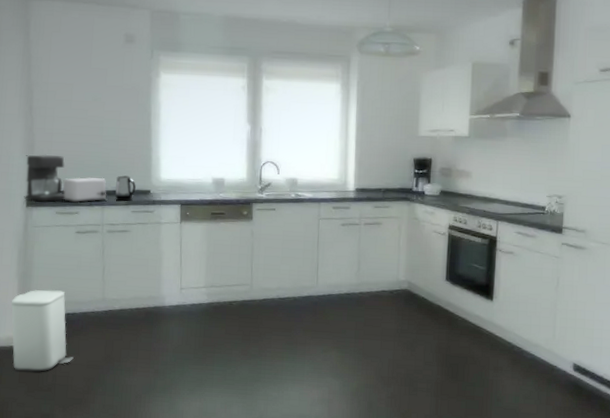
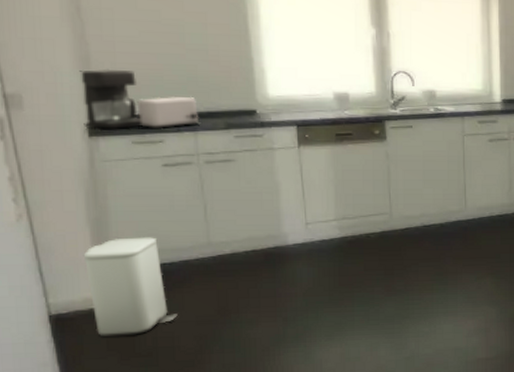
kettle: present [115,175,136,201] -> none [209,93,237,124]

